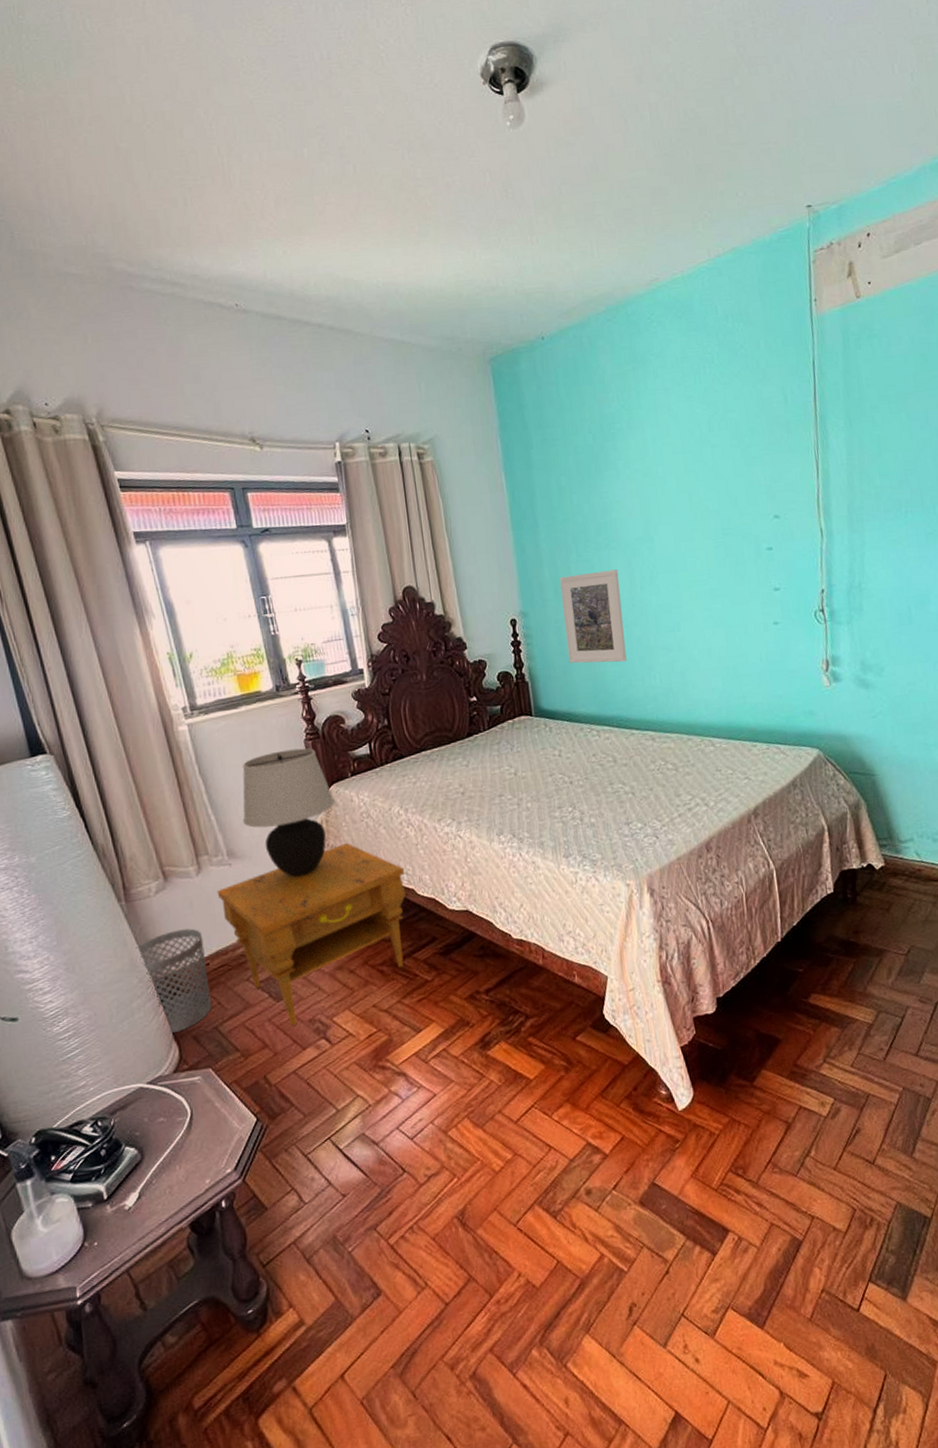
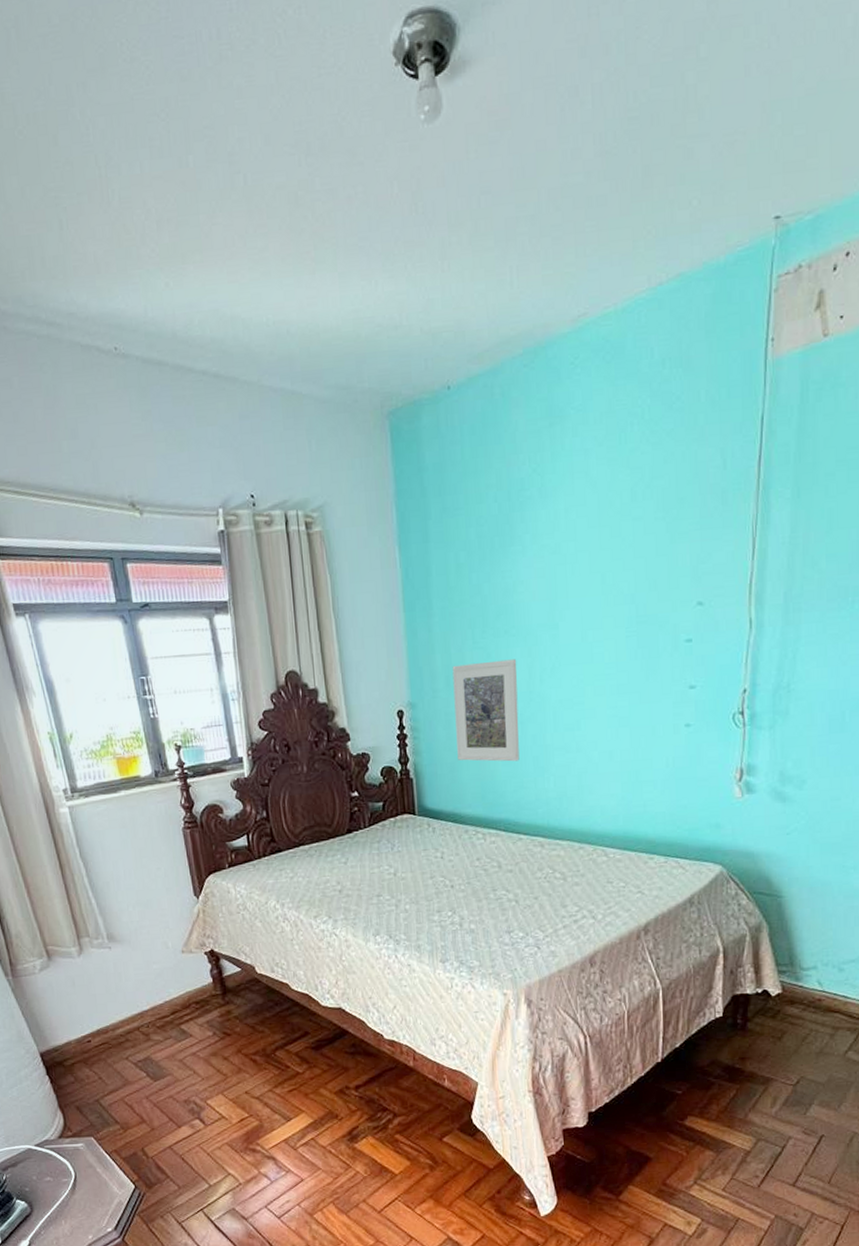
wastebasket: present [136,928,212,1034] -> none [22,1006,93,1103]
nightstand: present [217,843,406,1027] -> none [97,934,280,1106]
table lamp: present [242,748,335,877] -> none [121,836,212,964]

